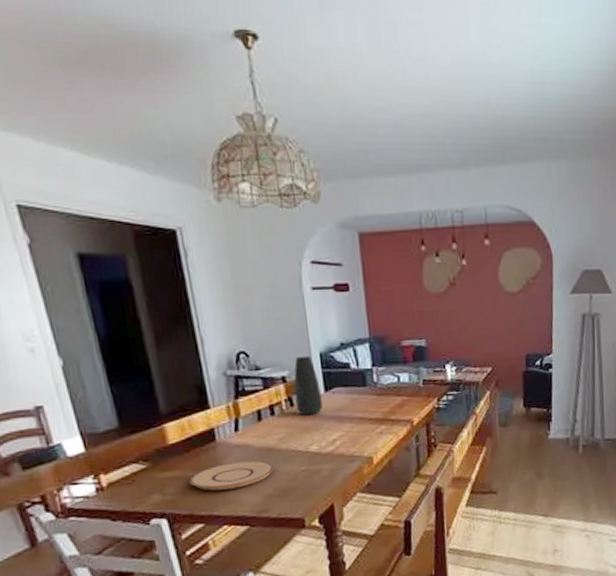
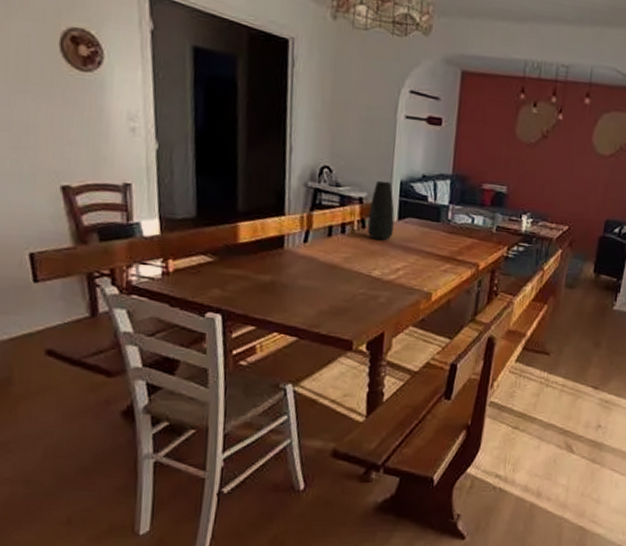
plate: present [189,460,275,491] -> none [250,271,334,298]

